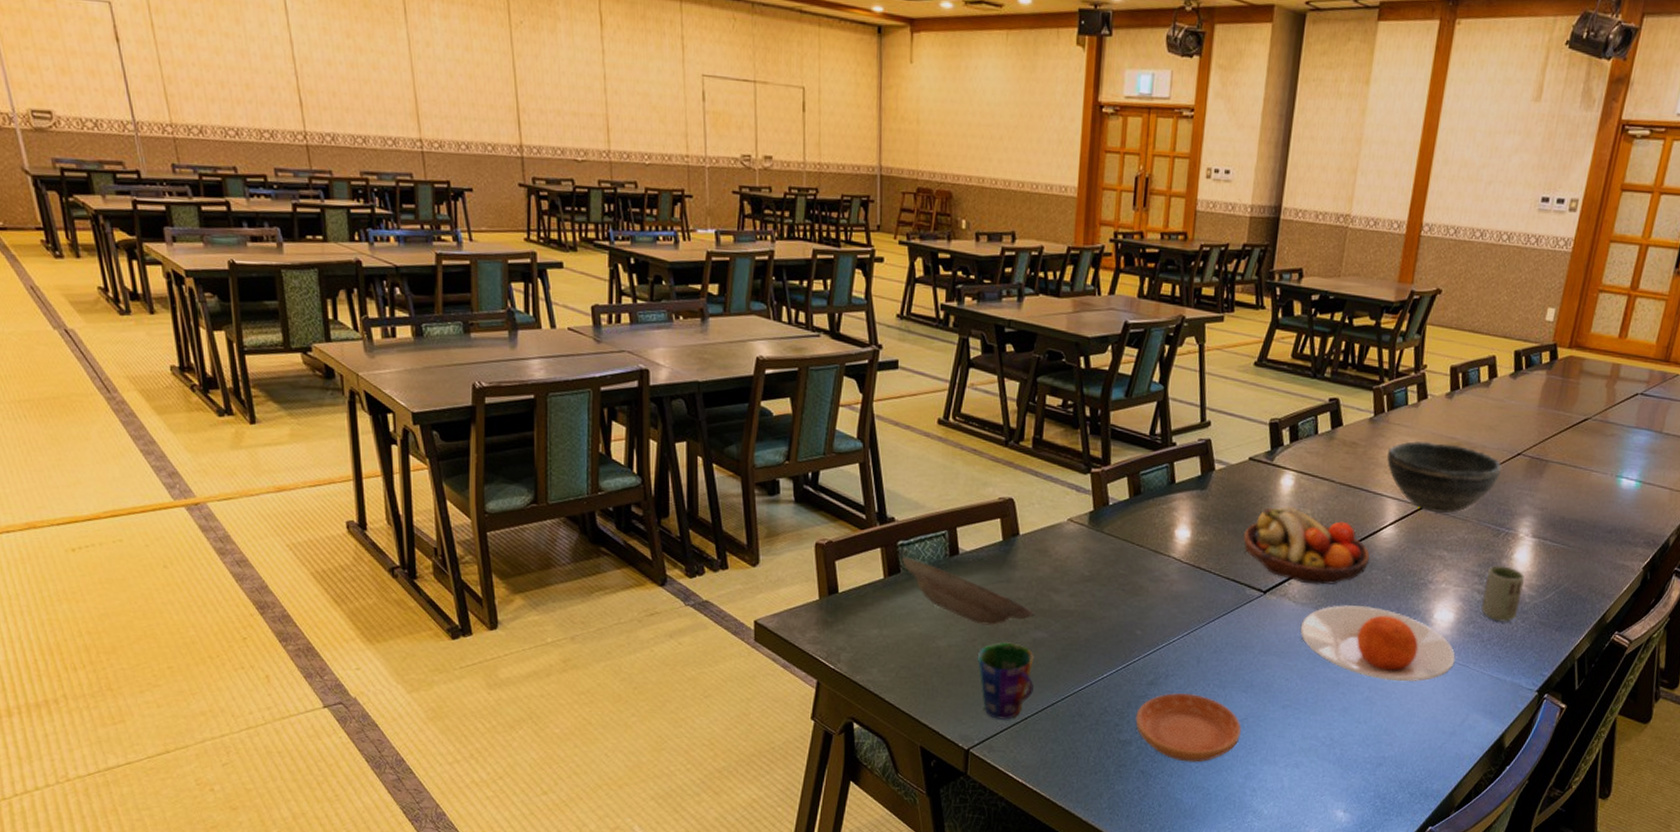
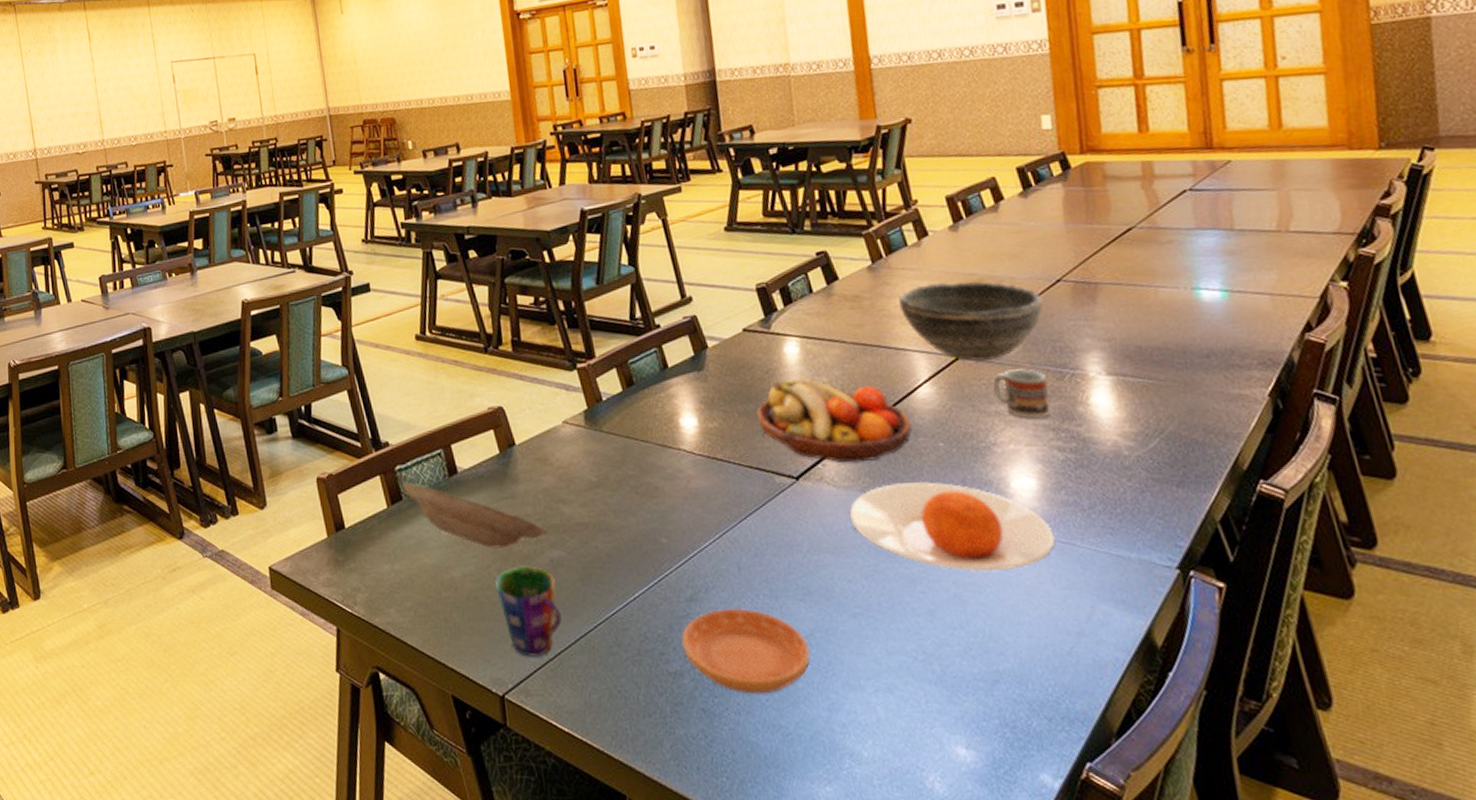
cup: none [1443,523,1486,566] -> present [993,369,1050,419]
cup: present [1481,564,1524,622] -> none [1063,413,1119,484]

